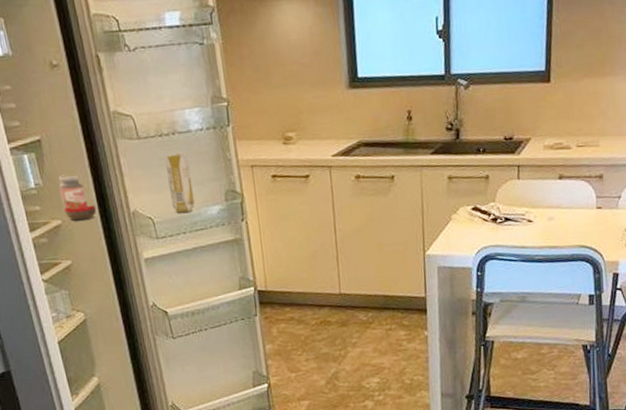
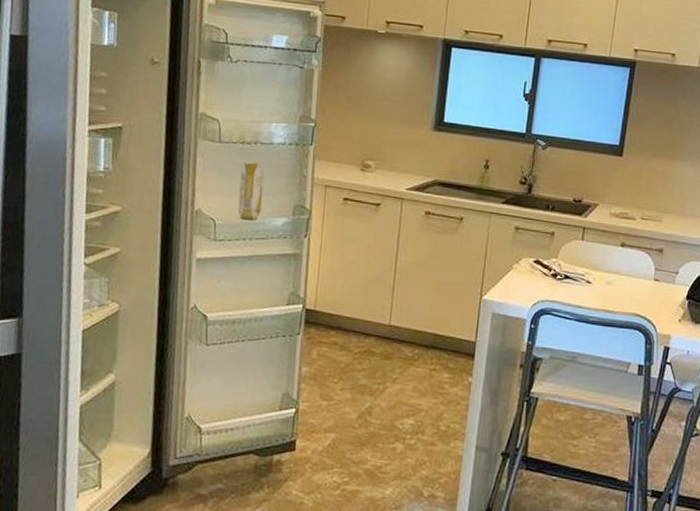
jam: present [58,175,97,221] -> none [126,163,161,211]

